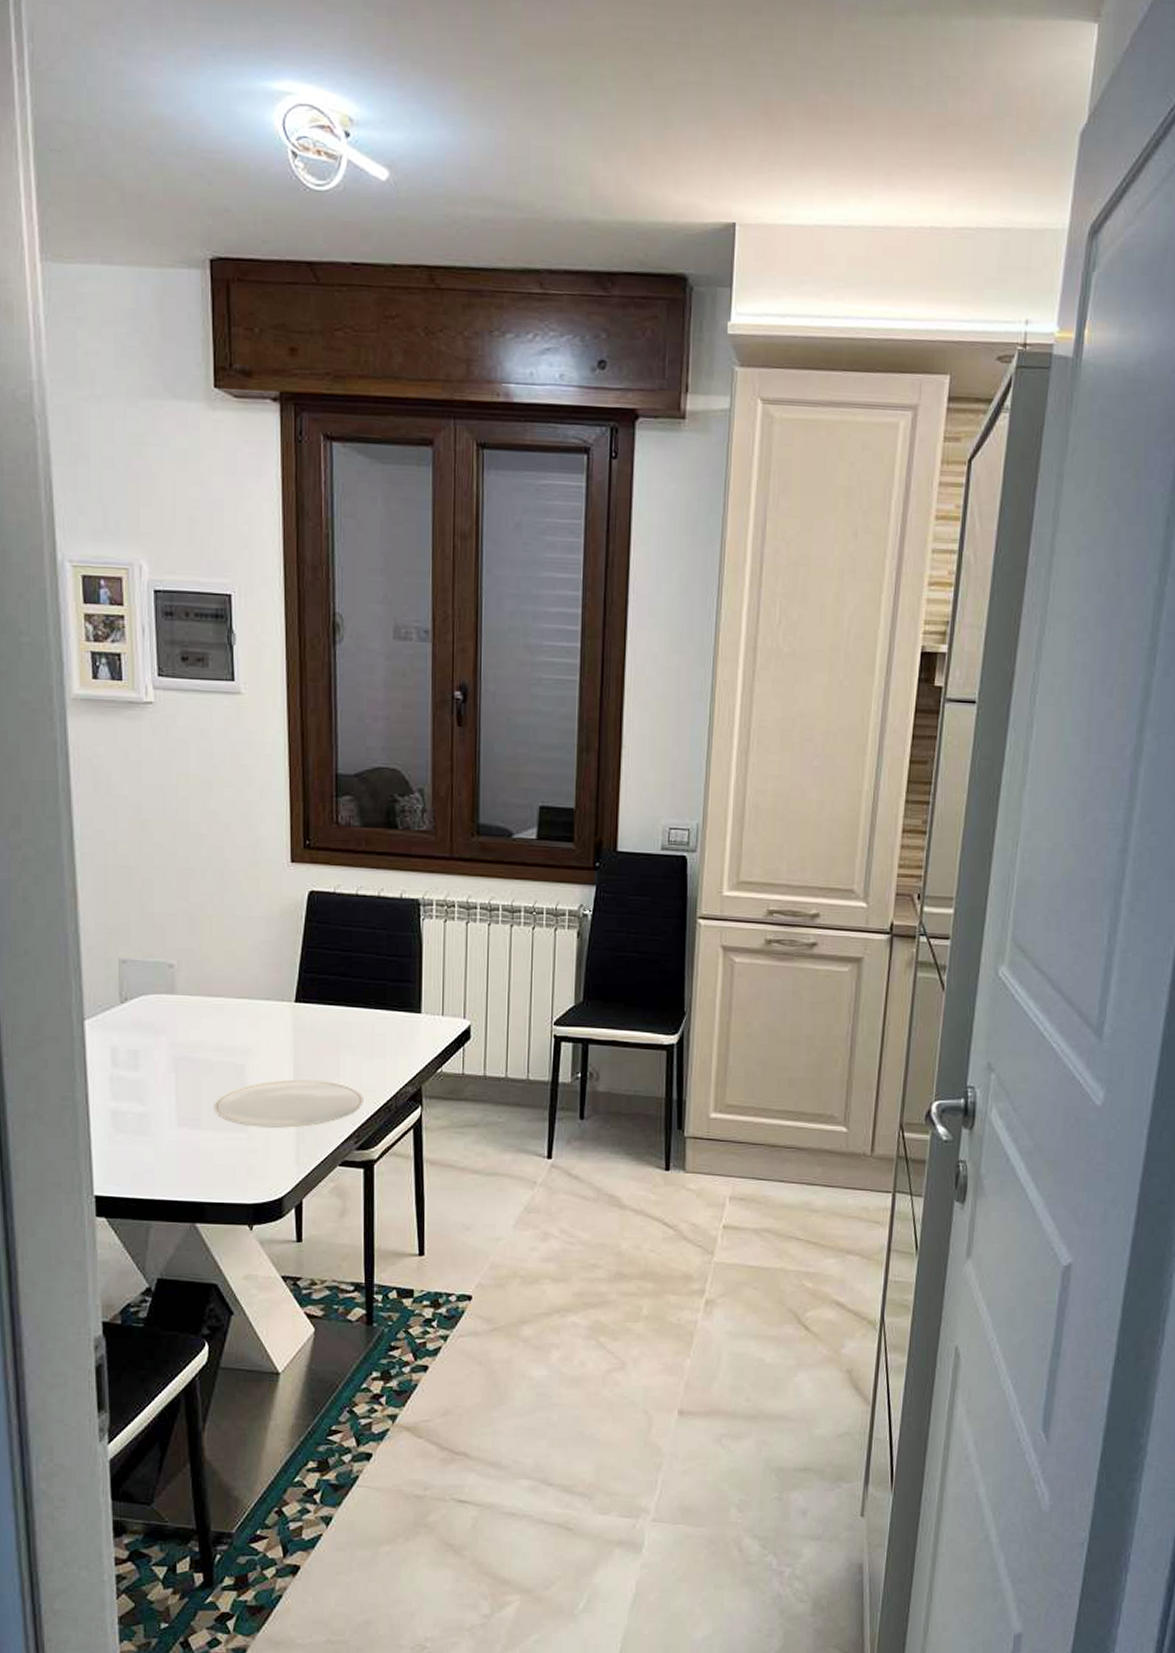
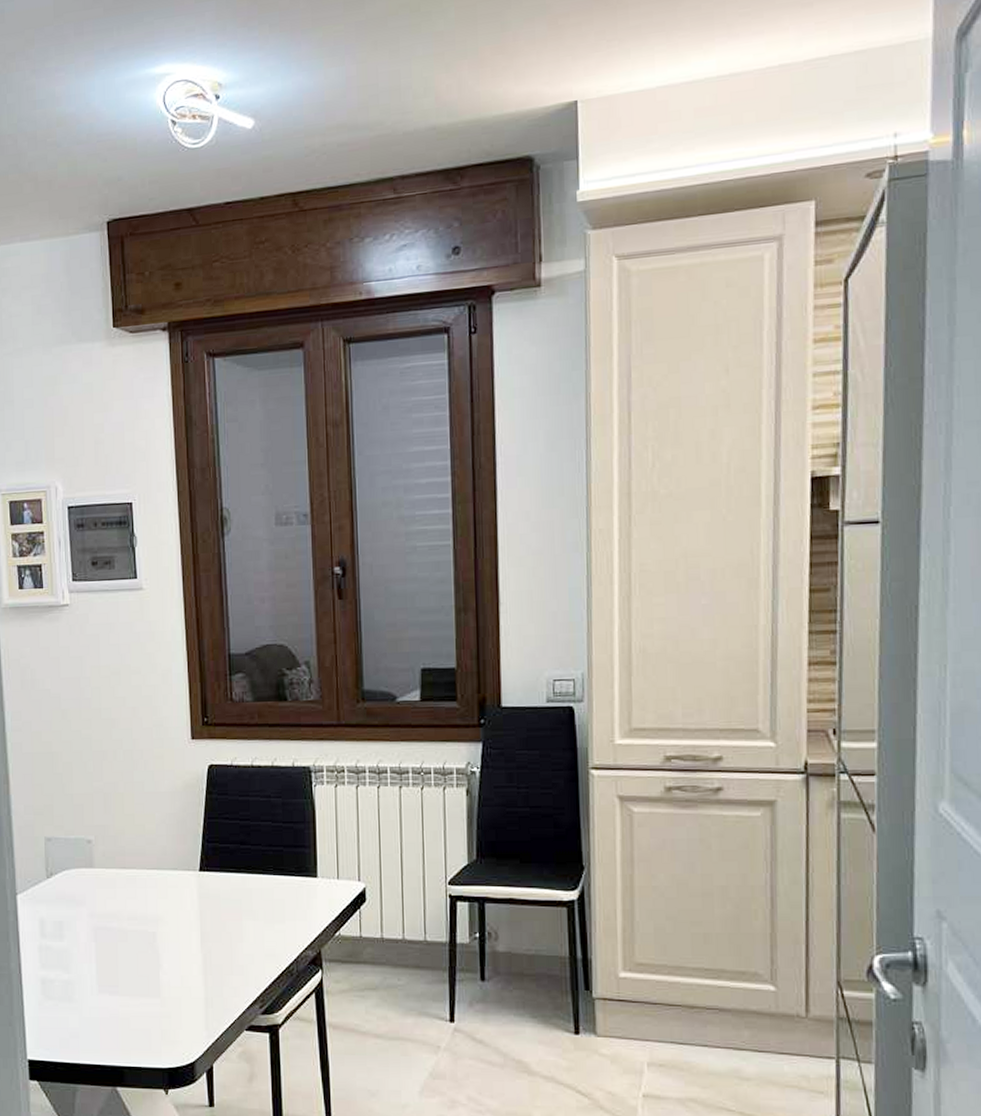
plate: present [214,1079,364,1128] -> none [130,945,267,993]

